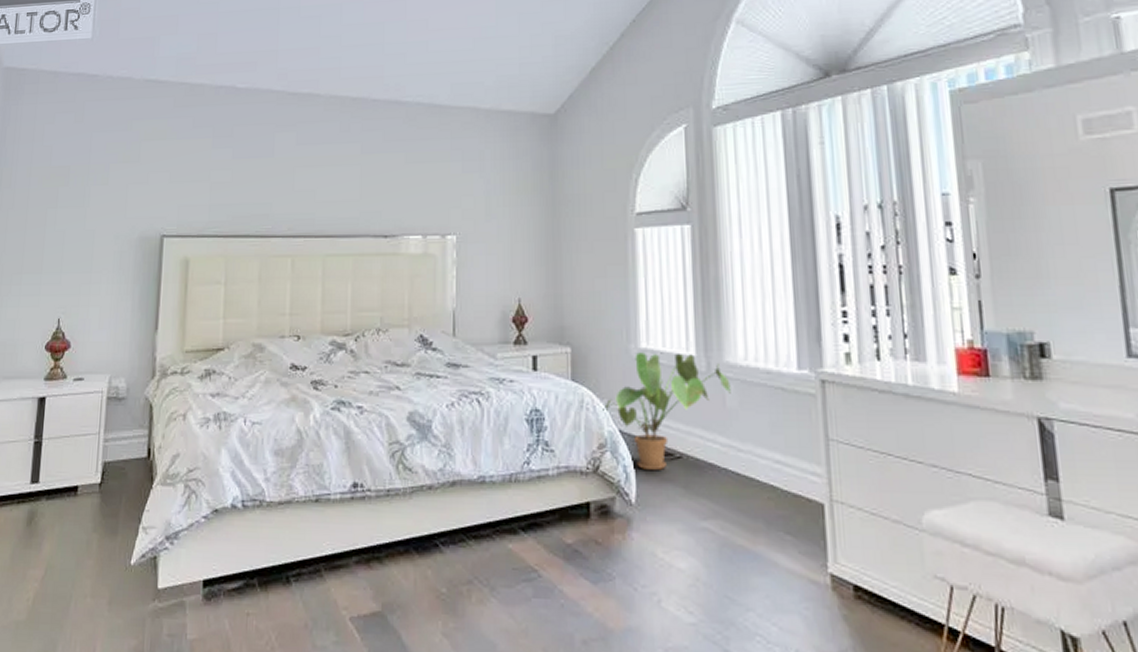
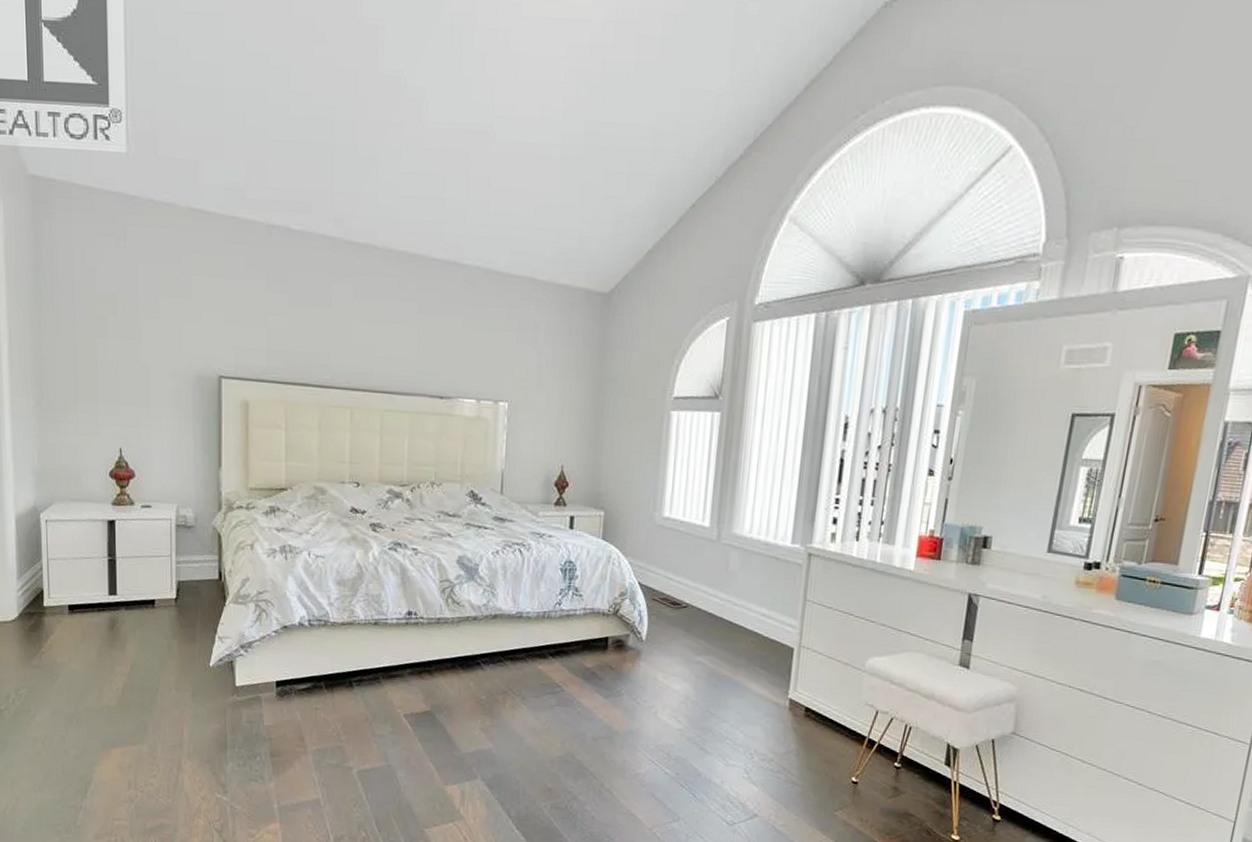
house plant: present [603,352,731,470] -> none [626,520,735,616]

